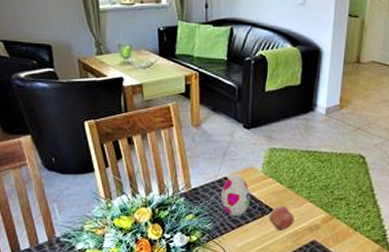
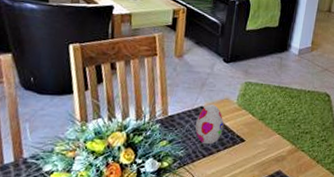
fruit: present [268,205,294,230] -> none [239,136,263,160]

